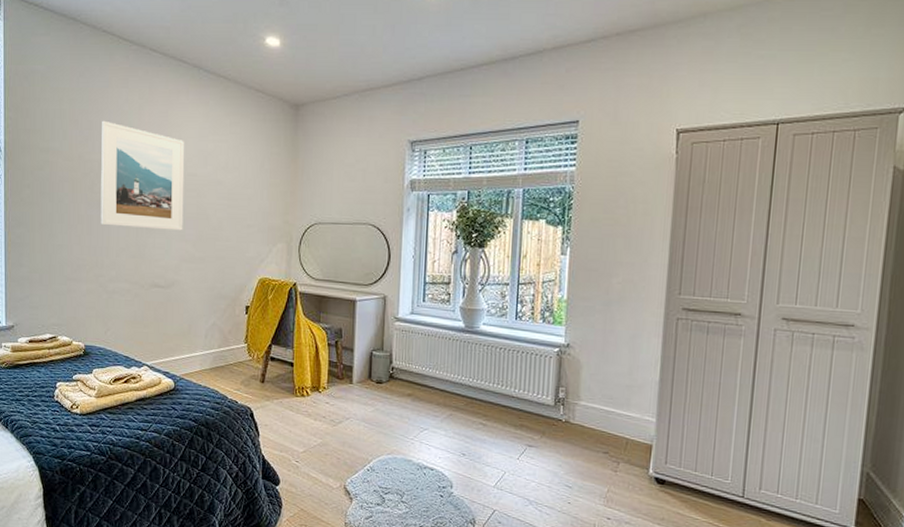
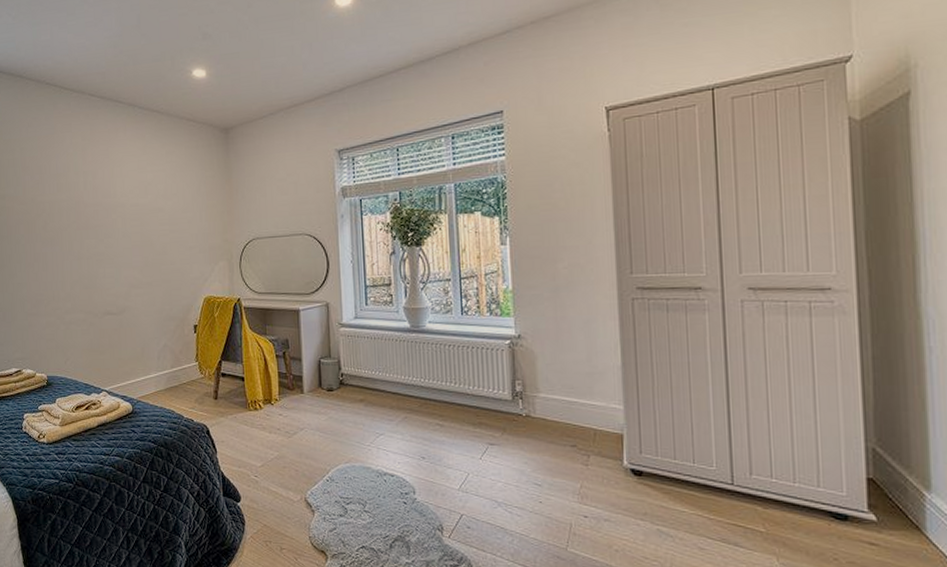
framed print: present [100,120,185,231] -> none [50,164,130,261]

